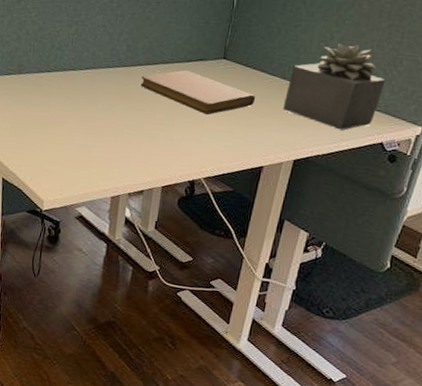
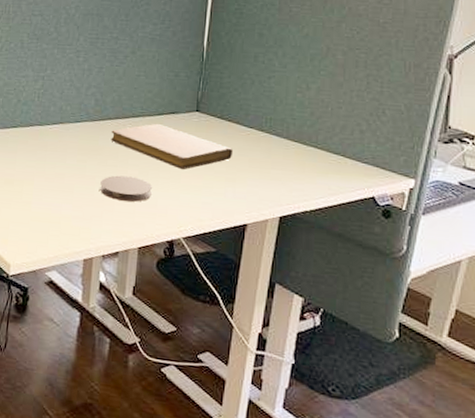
coaster: none [128,119,177,145] -> present [100,175,152,202]
succulent plant: present [282,44,386,130] -> none [262,94,370,184]

